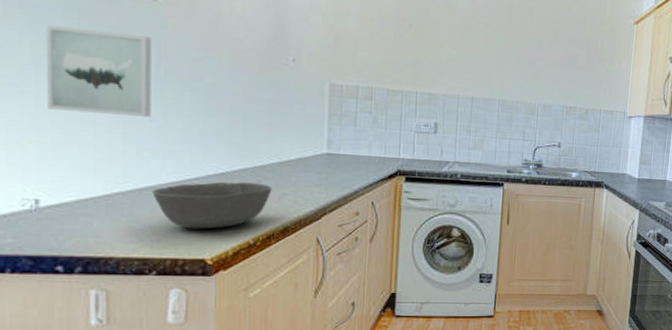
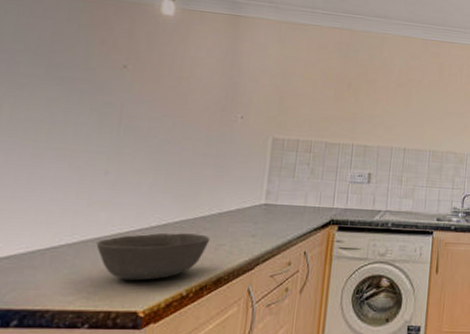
wall art: present [47,25,152,117] -> none [14,90,117,172]

